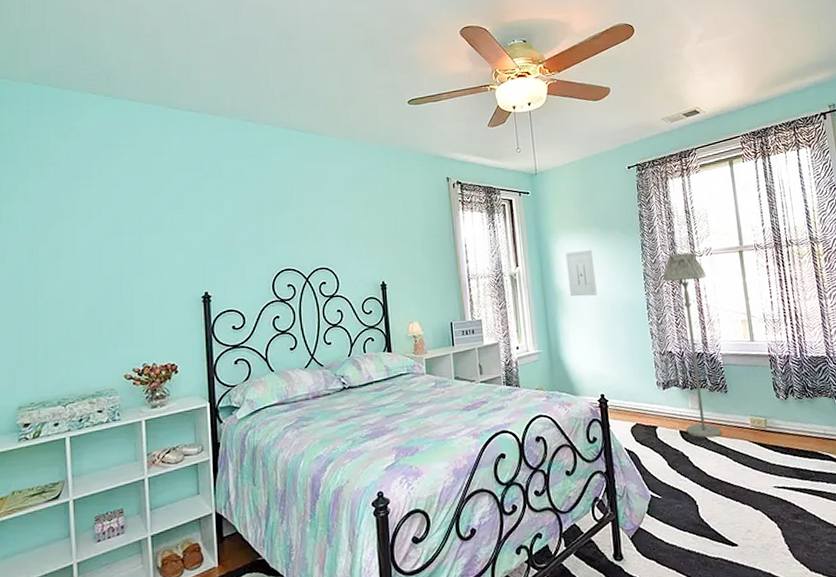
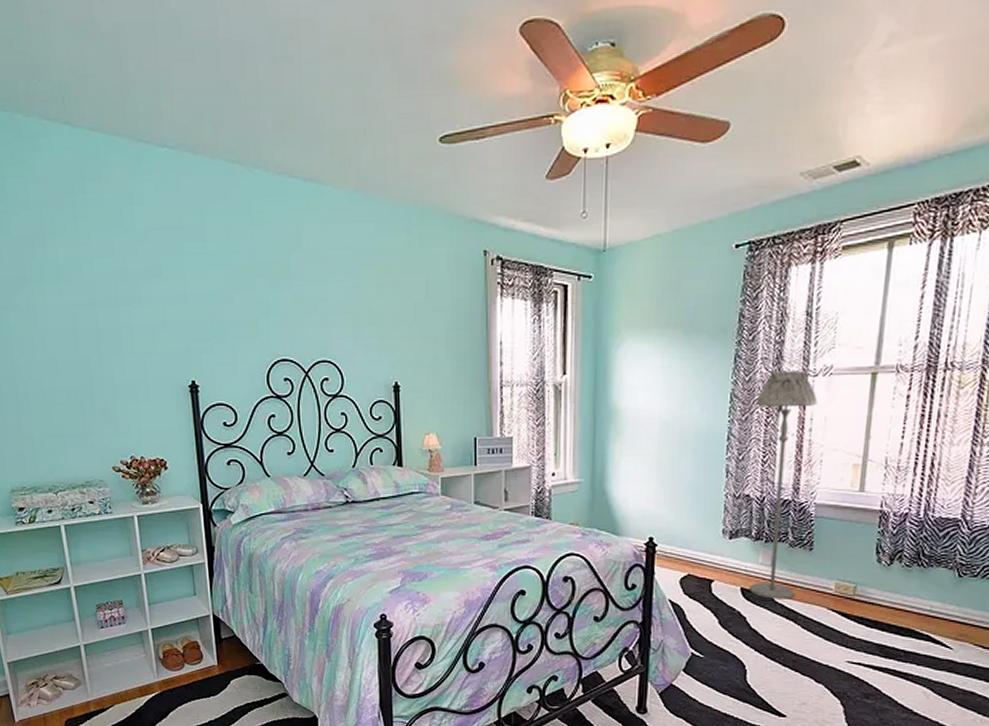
wall art: present [565,250,597,297] -> none [627,359,667,418]

